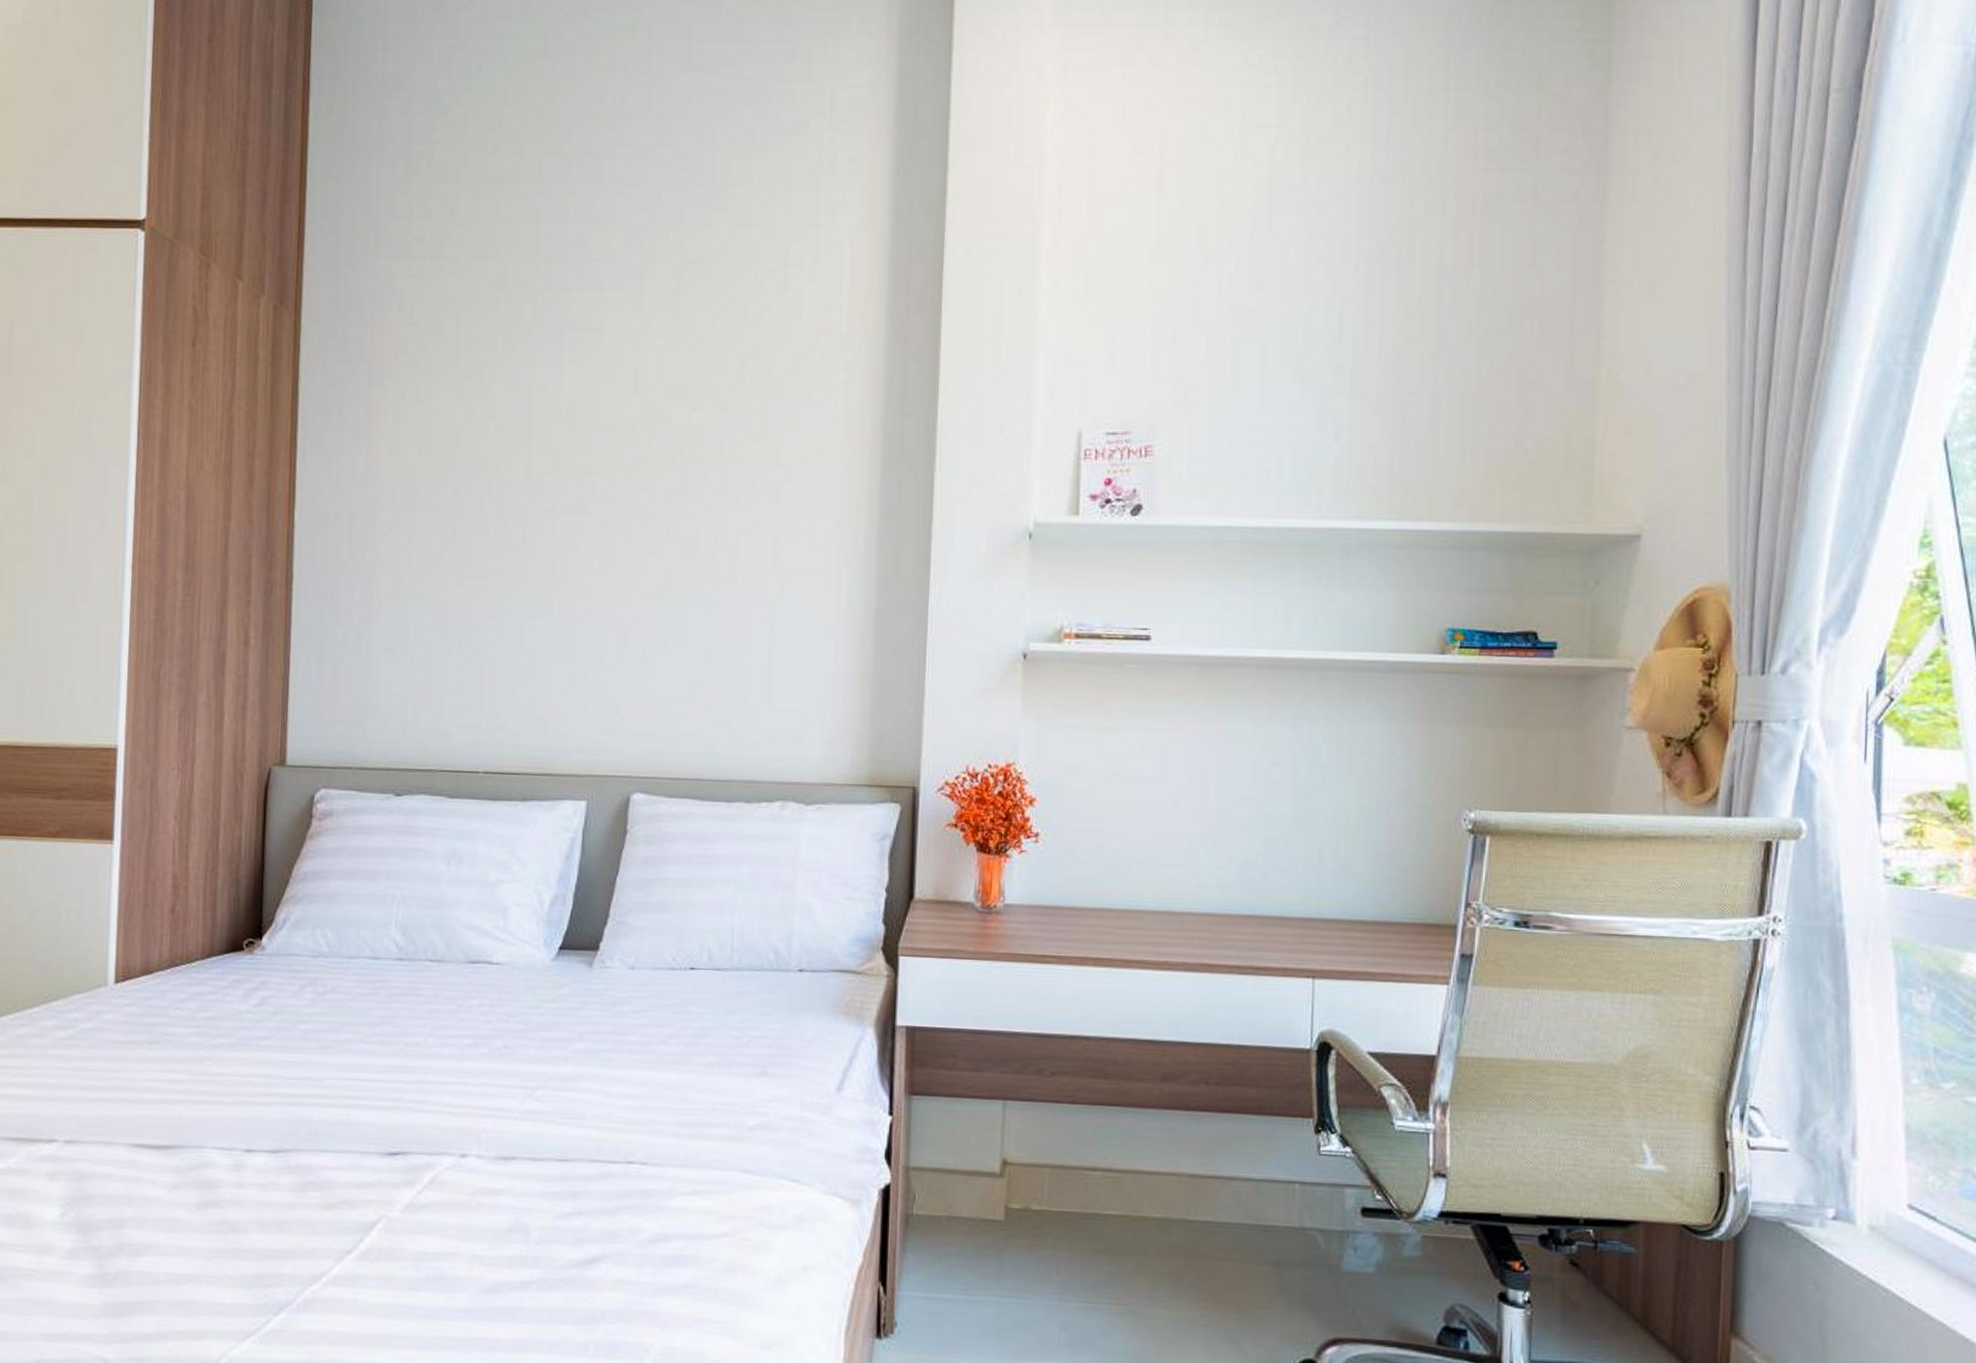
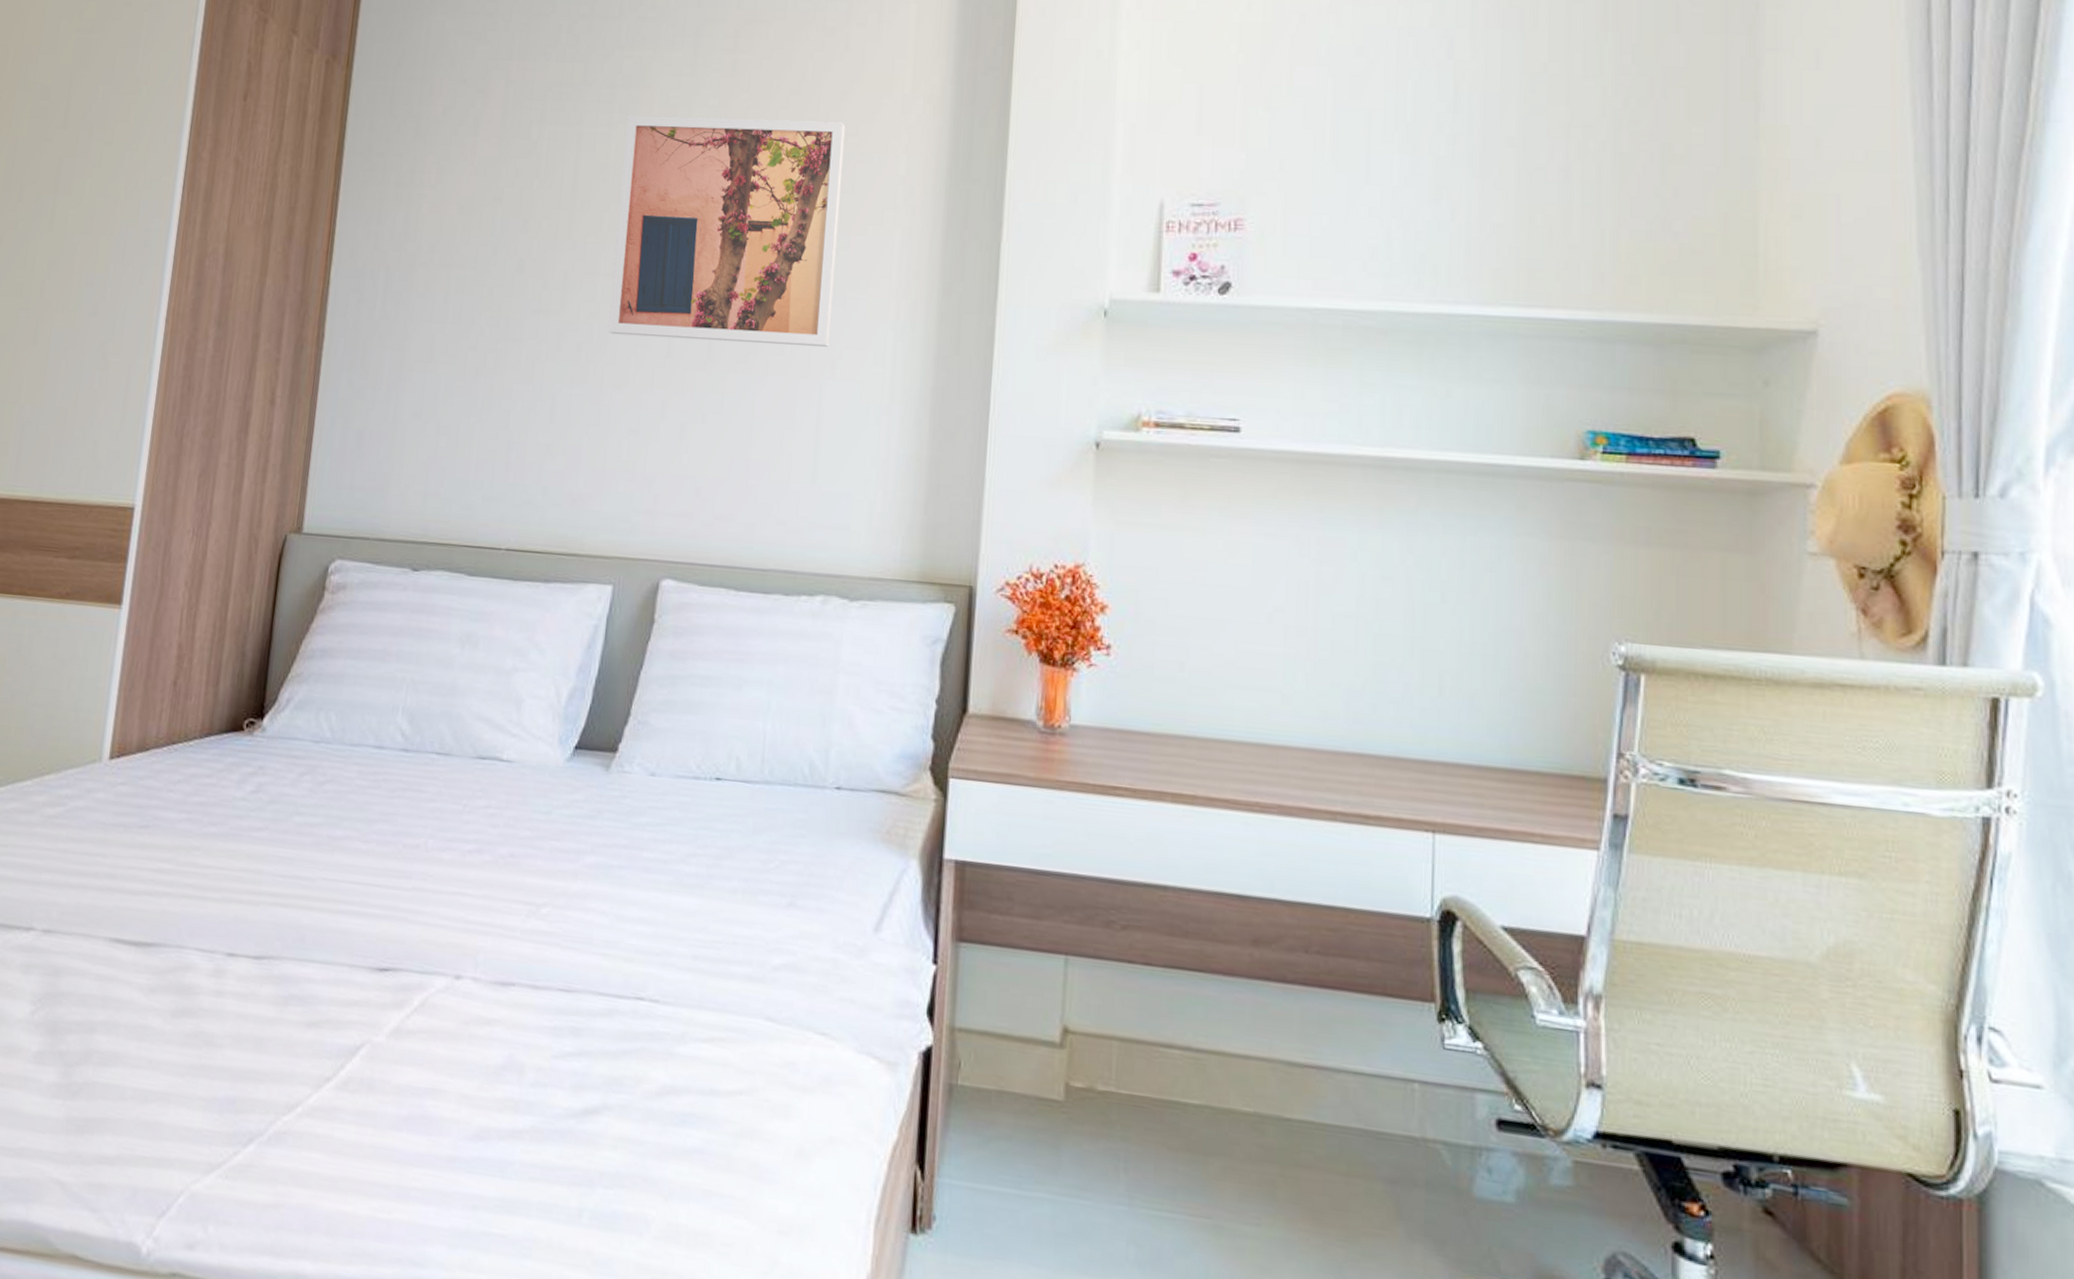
wall art: none [569,356,786,574] -> present [608,115,845,347]

